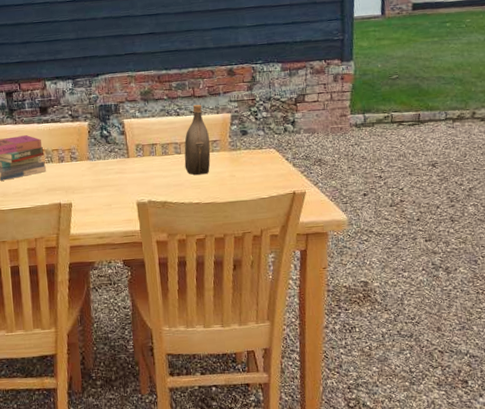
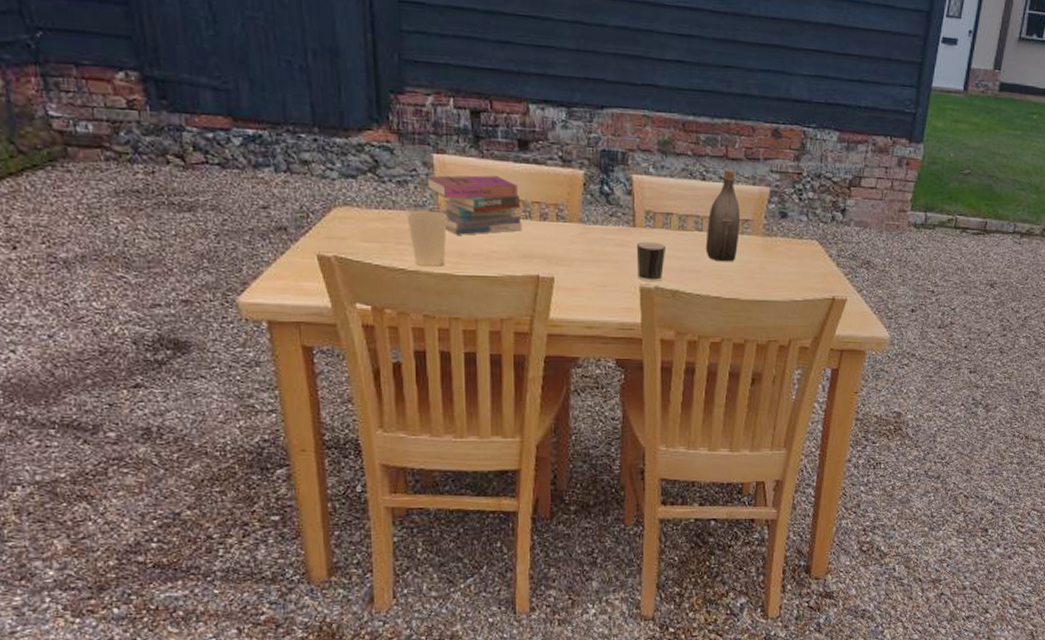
mug: none [131,167,154,198] -> present [636,241,665,283]

